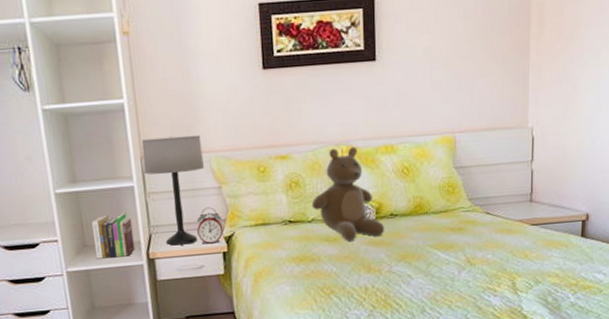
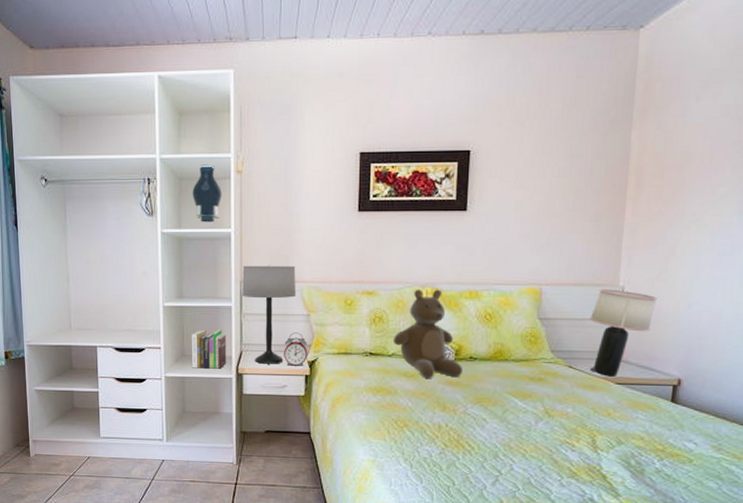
vase: none [73,27,109,94] -> present [192,164,223,223]
table lamp: none [502,130,564,219] -> present [589,288,658,377]

